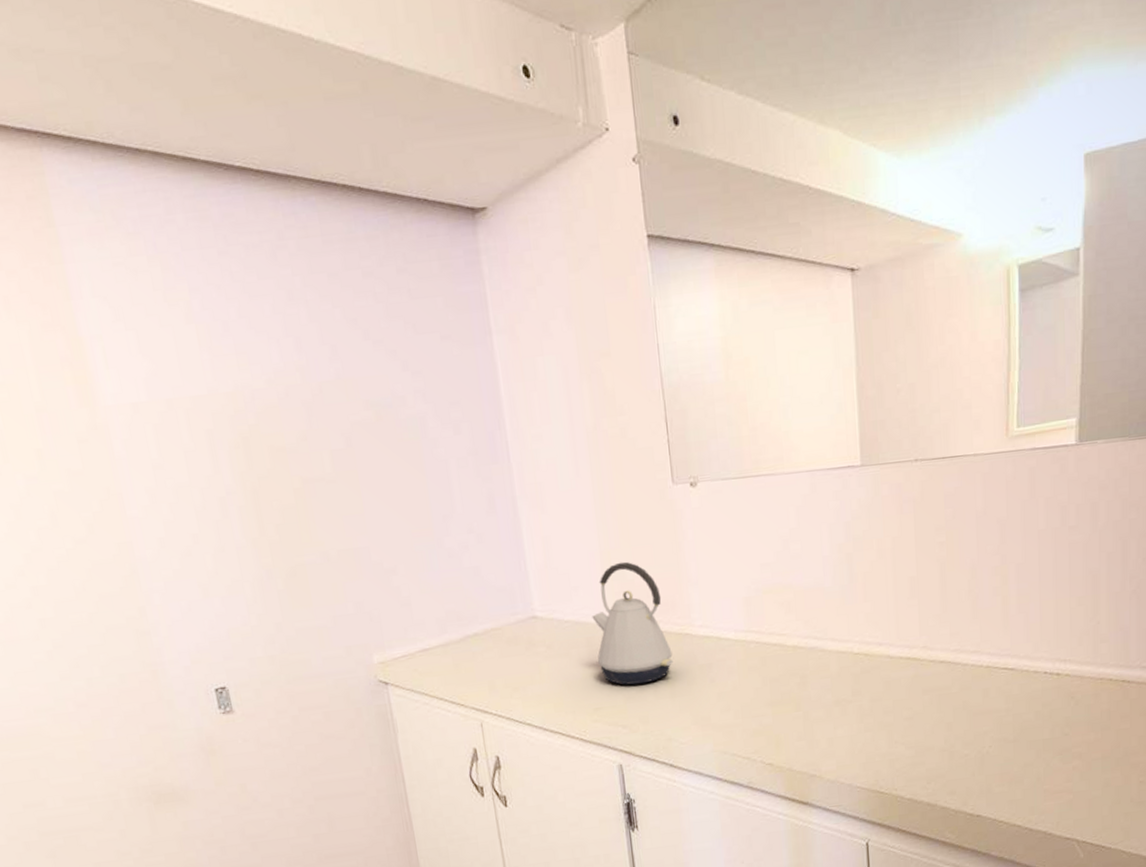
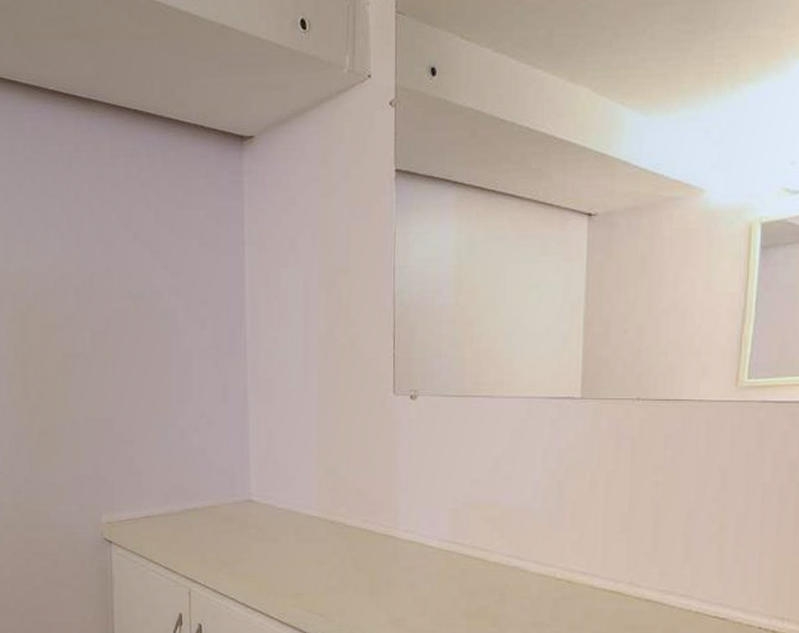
kettle: present [592,561,673,685] -> none [303,460,375,578]

